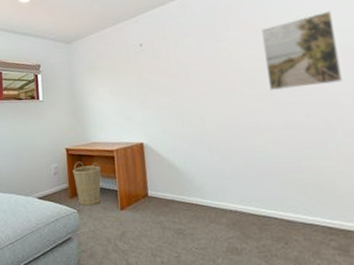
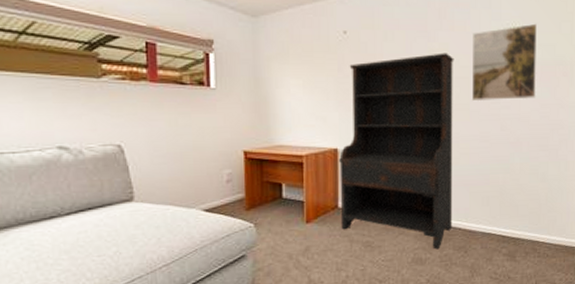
basket: present [72,161,102,206] -> none [251,167,287,220]
bookshelf: none [145,50,267,240] -> present [339,53,454,250]

